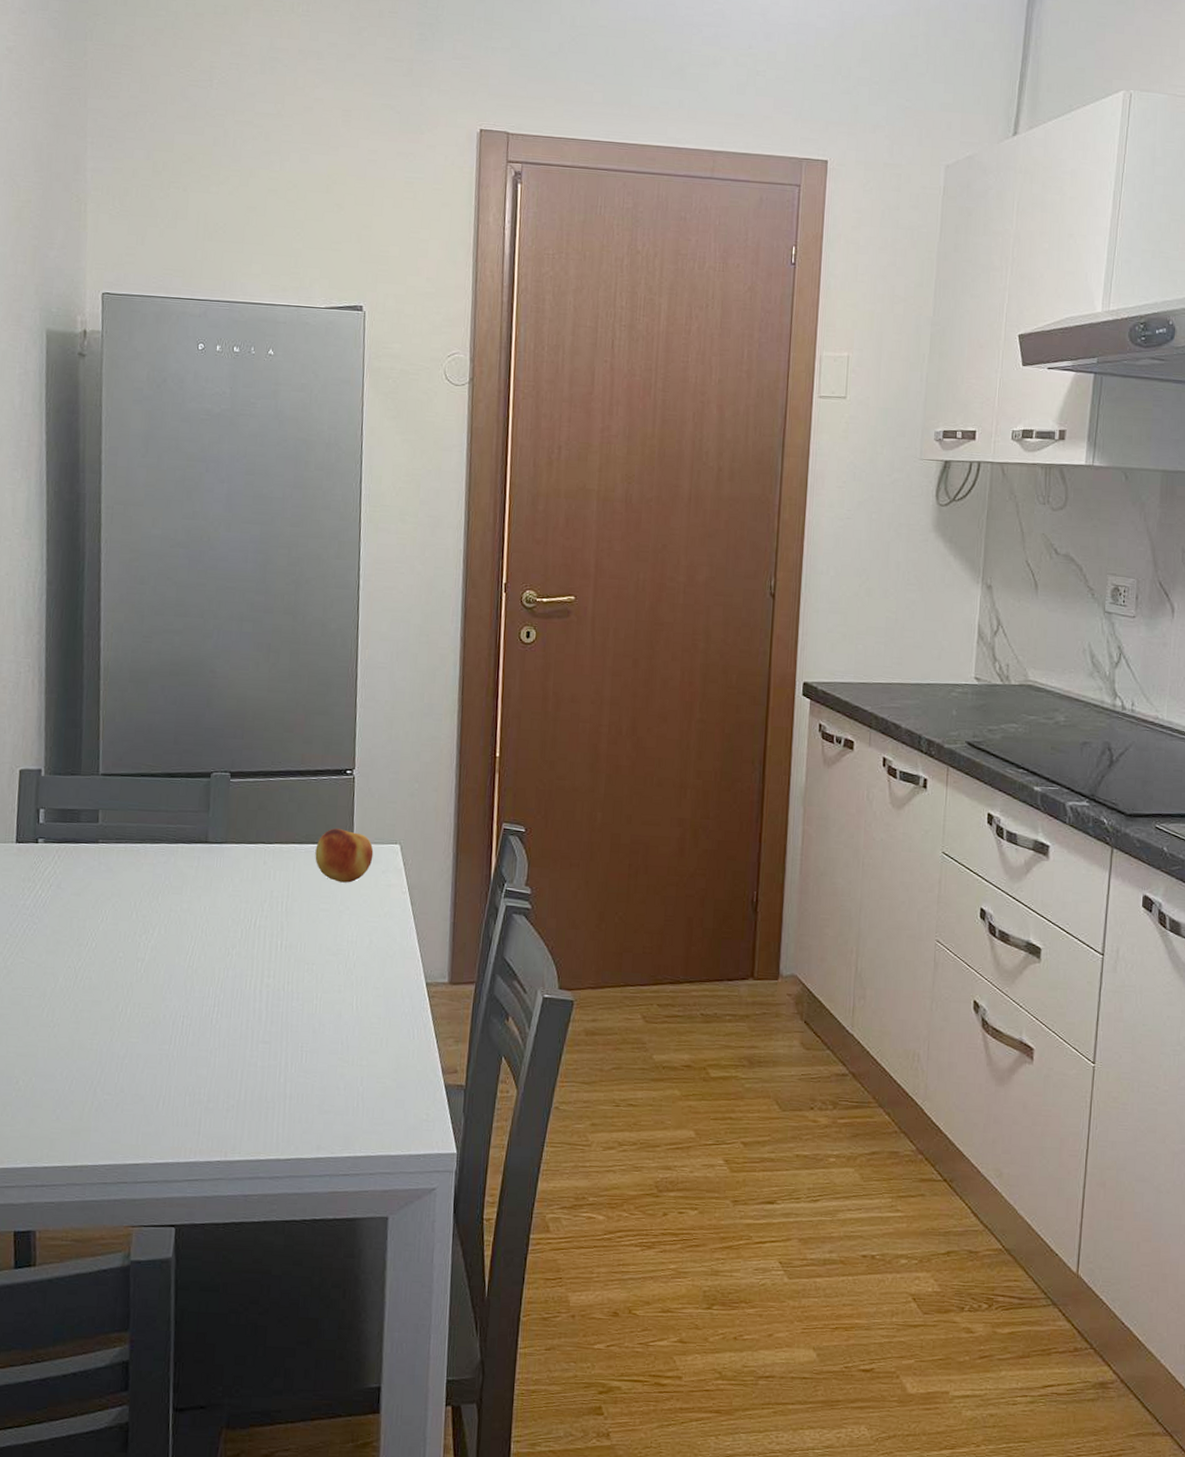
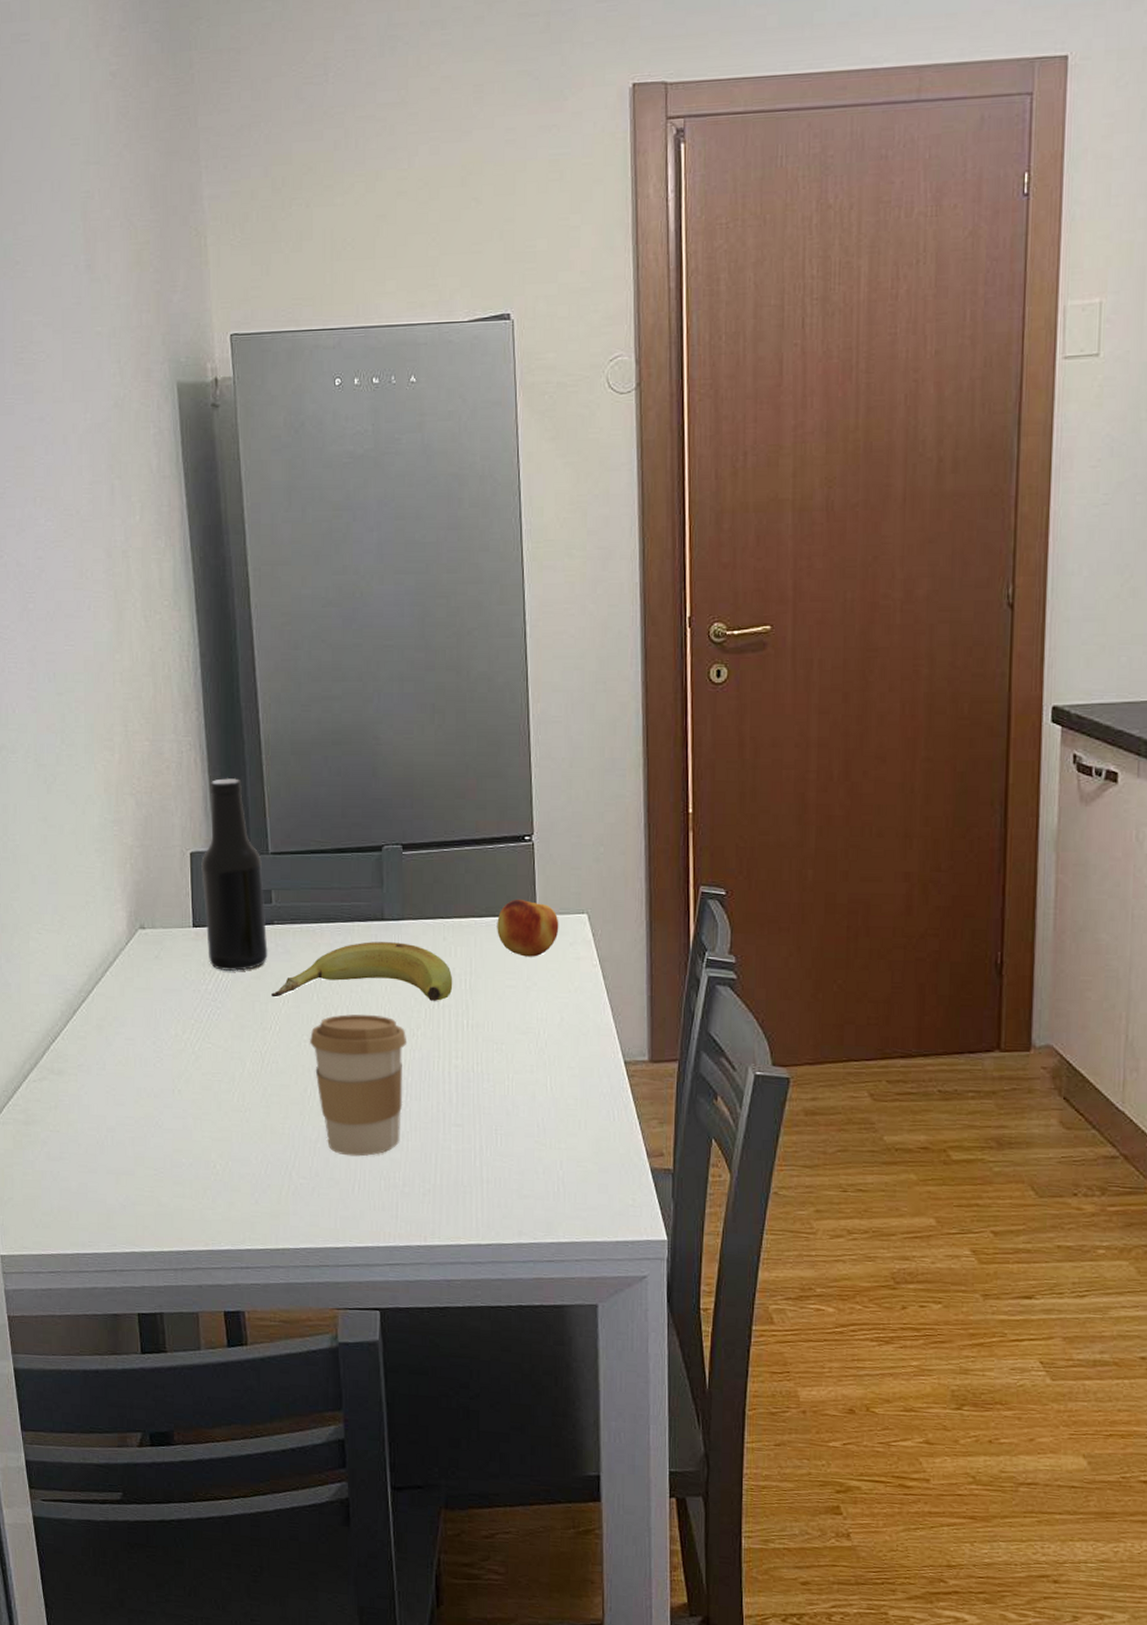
beer bottle: none [29,700,92,887] -> present [201,778,268,971]
banana: none [89,863,270,922] -> present [270,942,453,1001]
coffee cup: none [125,932,222,1073] -> present [310,1014,407,1157]

